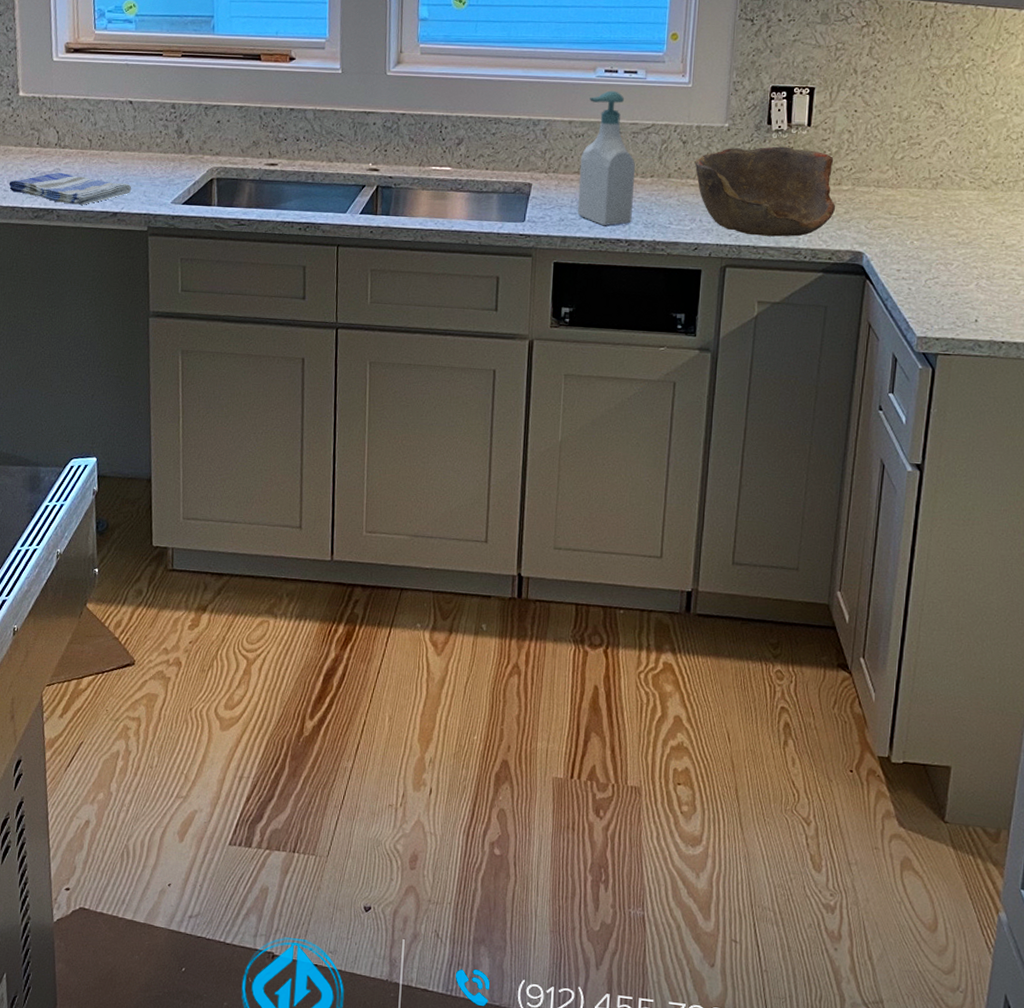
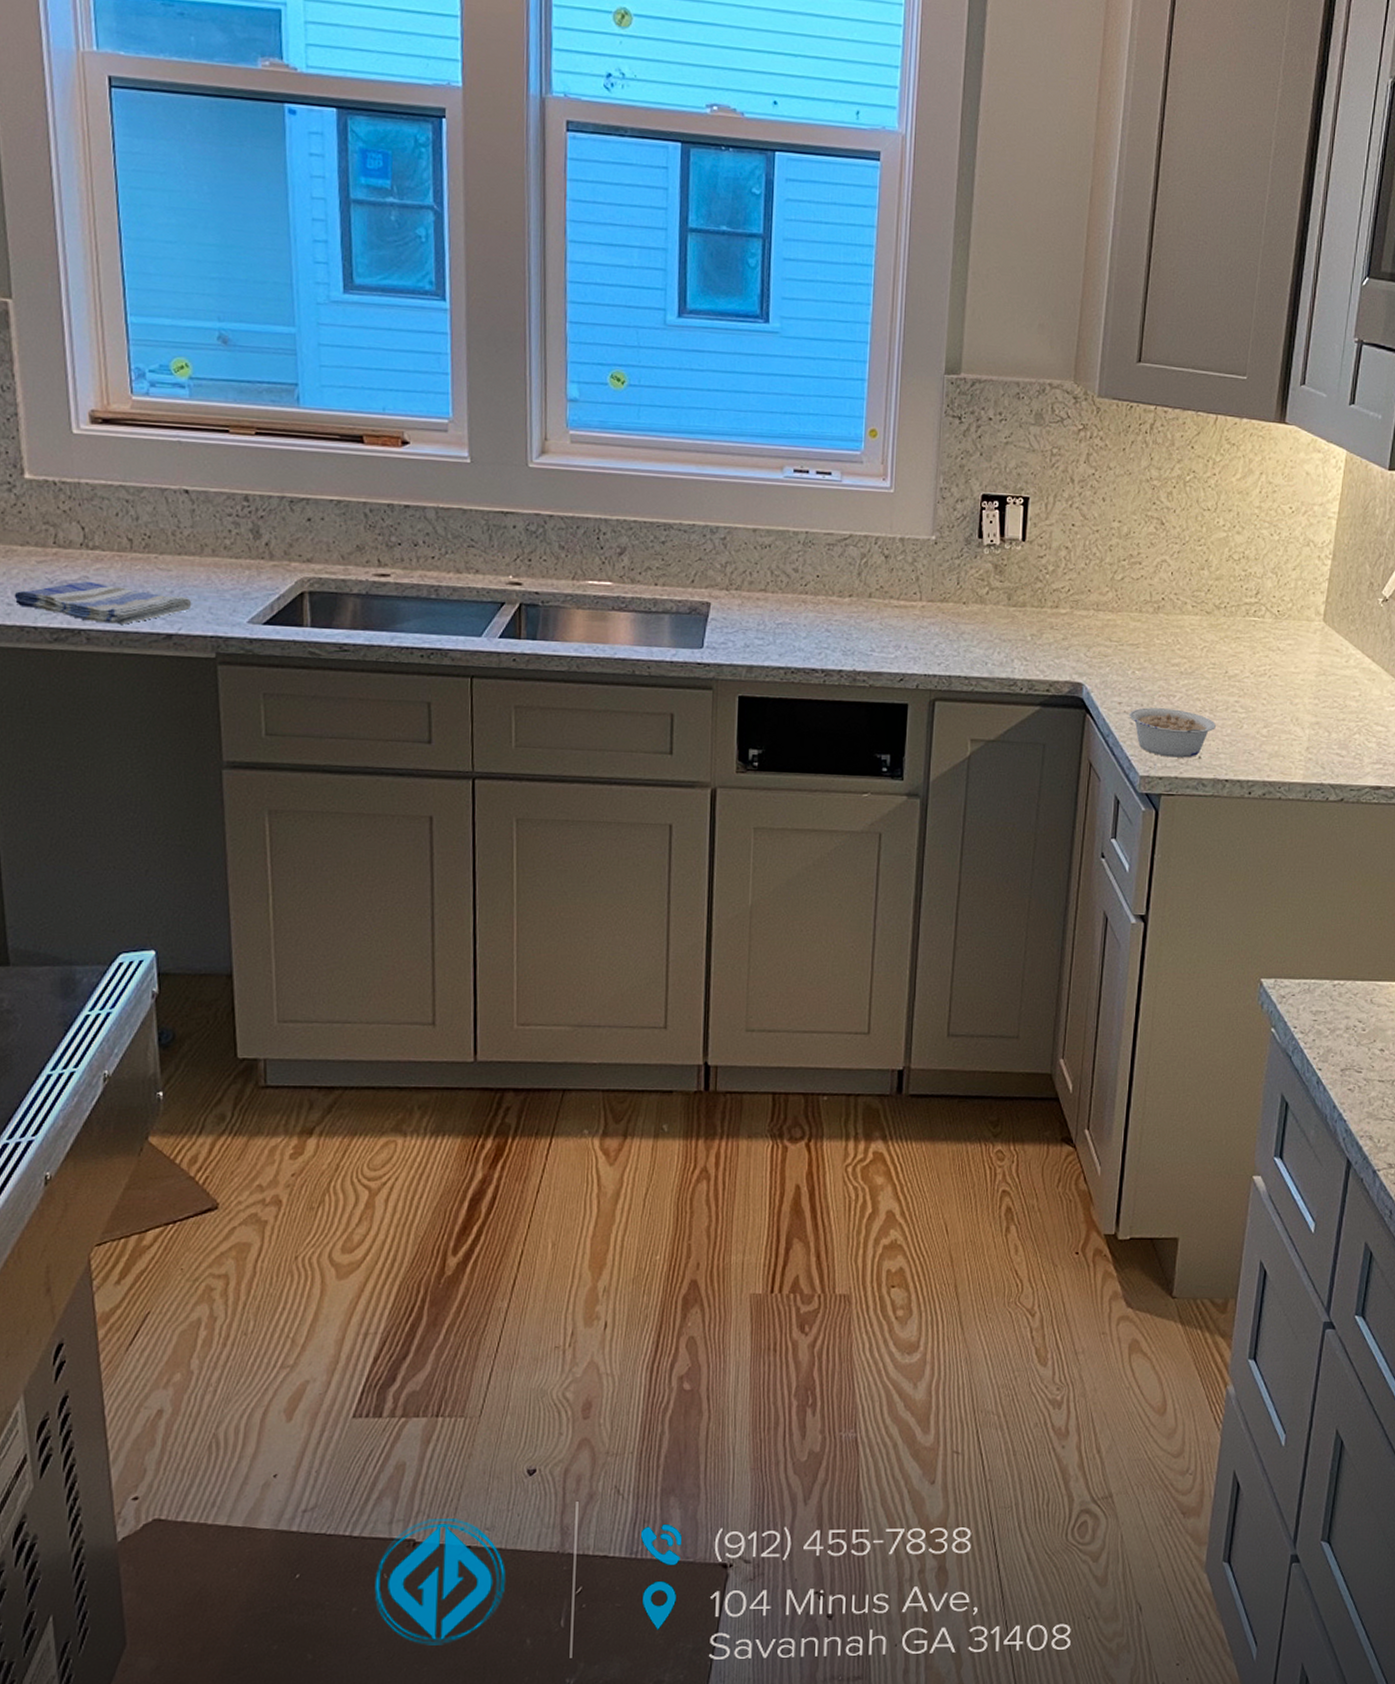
soap bottle: present [577,90,635,225] -> none [764,494,831,653]
bowl: present [694,146,836,237] -> none [898,563,1054,666]
legume: none [907,274,994,321] -> present [1129,707,1217,758]

